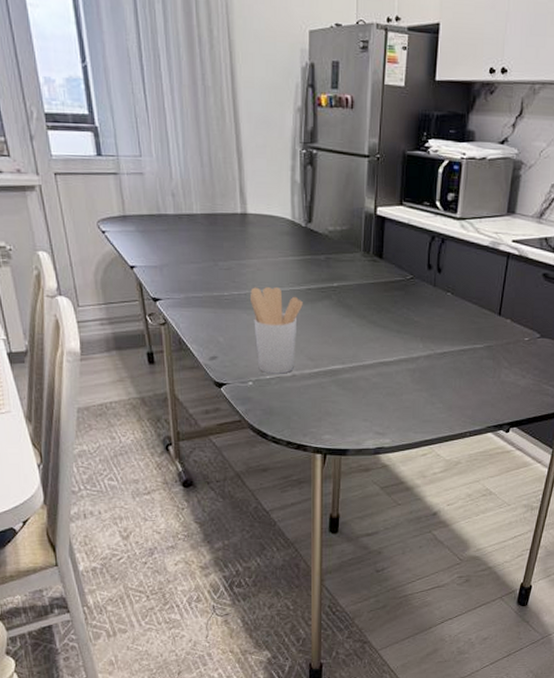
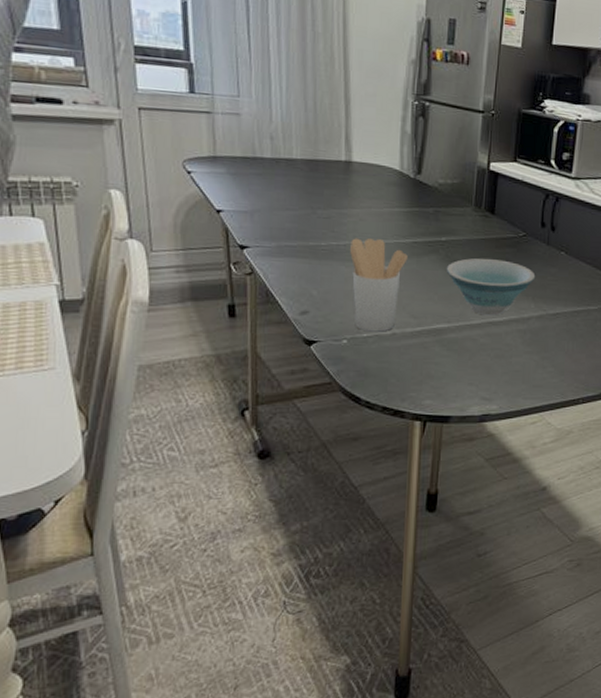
bowl: none [338,301,423,356] -> present [446,258,536,316]

